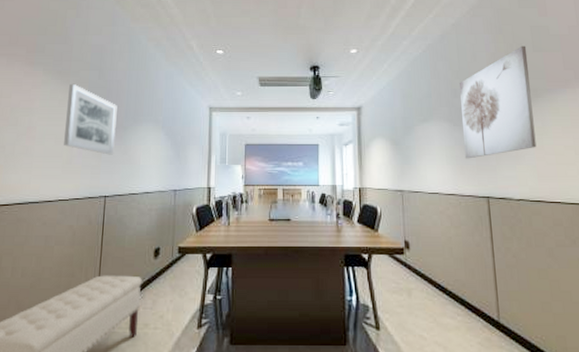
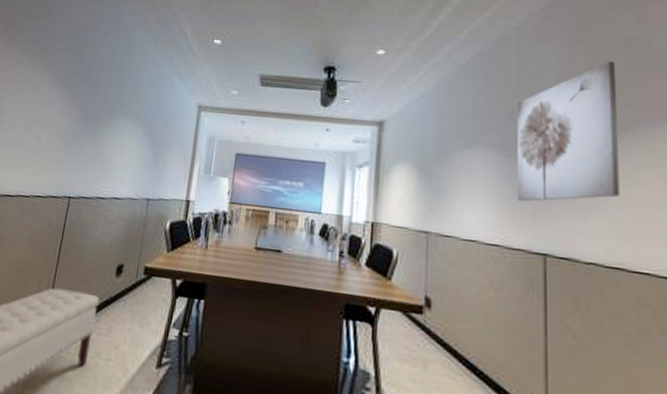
wall art: present [64,83,118,155] -> none [32,65,95,151]

